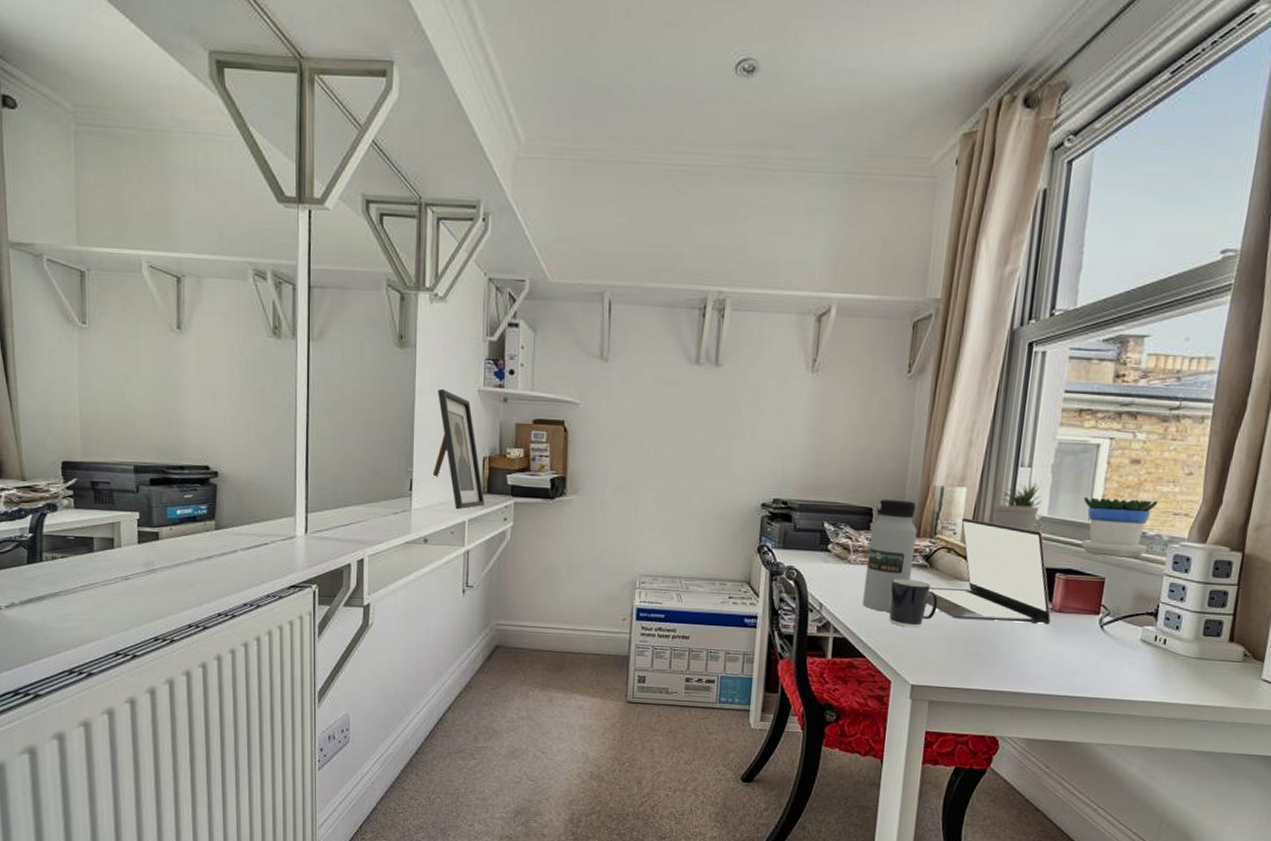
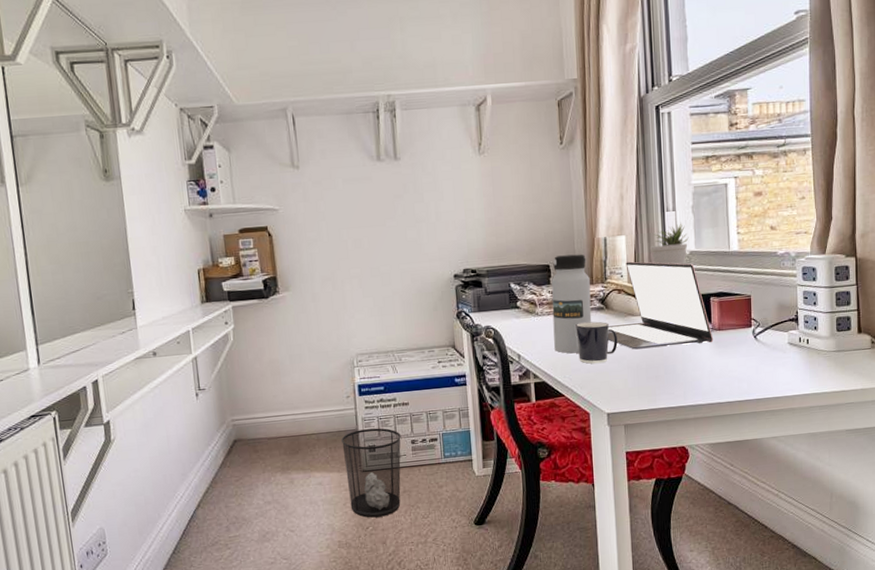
picture frame: present [432,389,485,510] -> none [147,213,205,321]
waste bin: none [609,657,675,755] -> present [341,428,401,518]
flowerpot: present [1080,496,1159,558] -> none [722,224,782,277]

